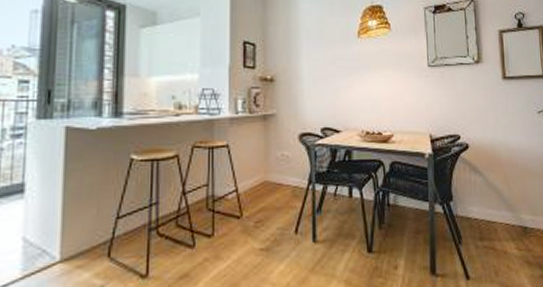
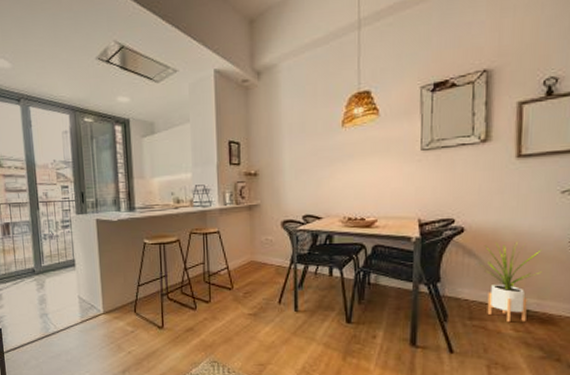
house plant: none [483,158,532,241] -> present [478,241,542,323]

